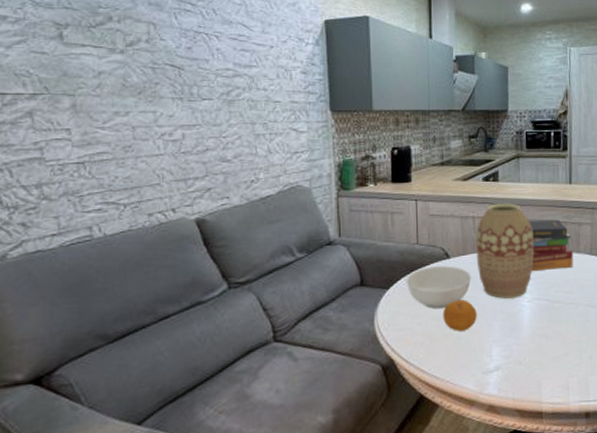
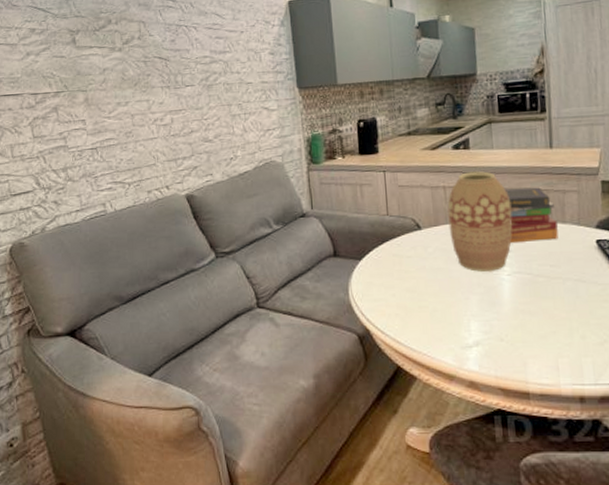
bowl: present [406,266,472,309] -> none [377,237,445,280]
fruit: present [443,300,477,331] -> none [416,272,453,304]

